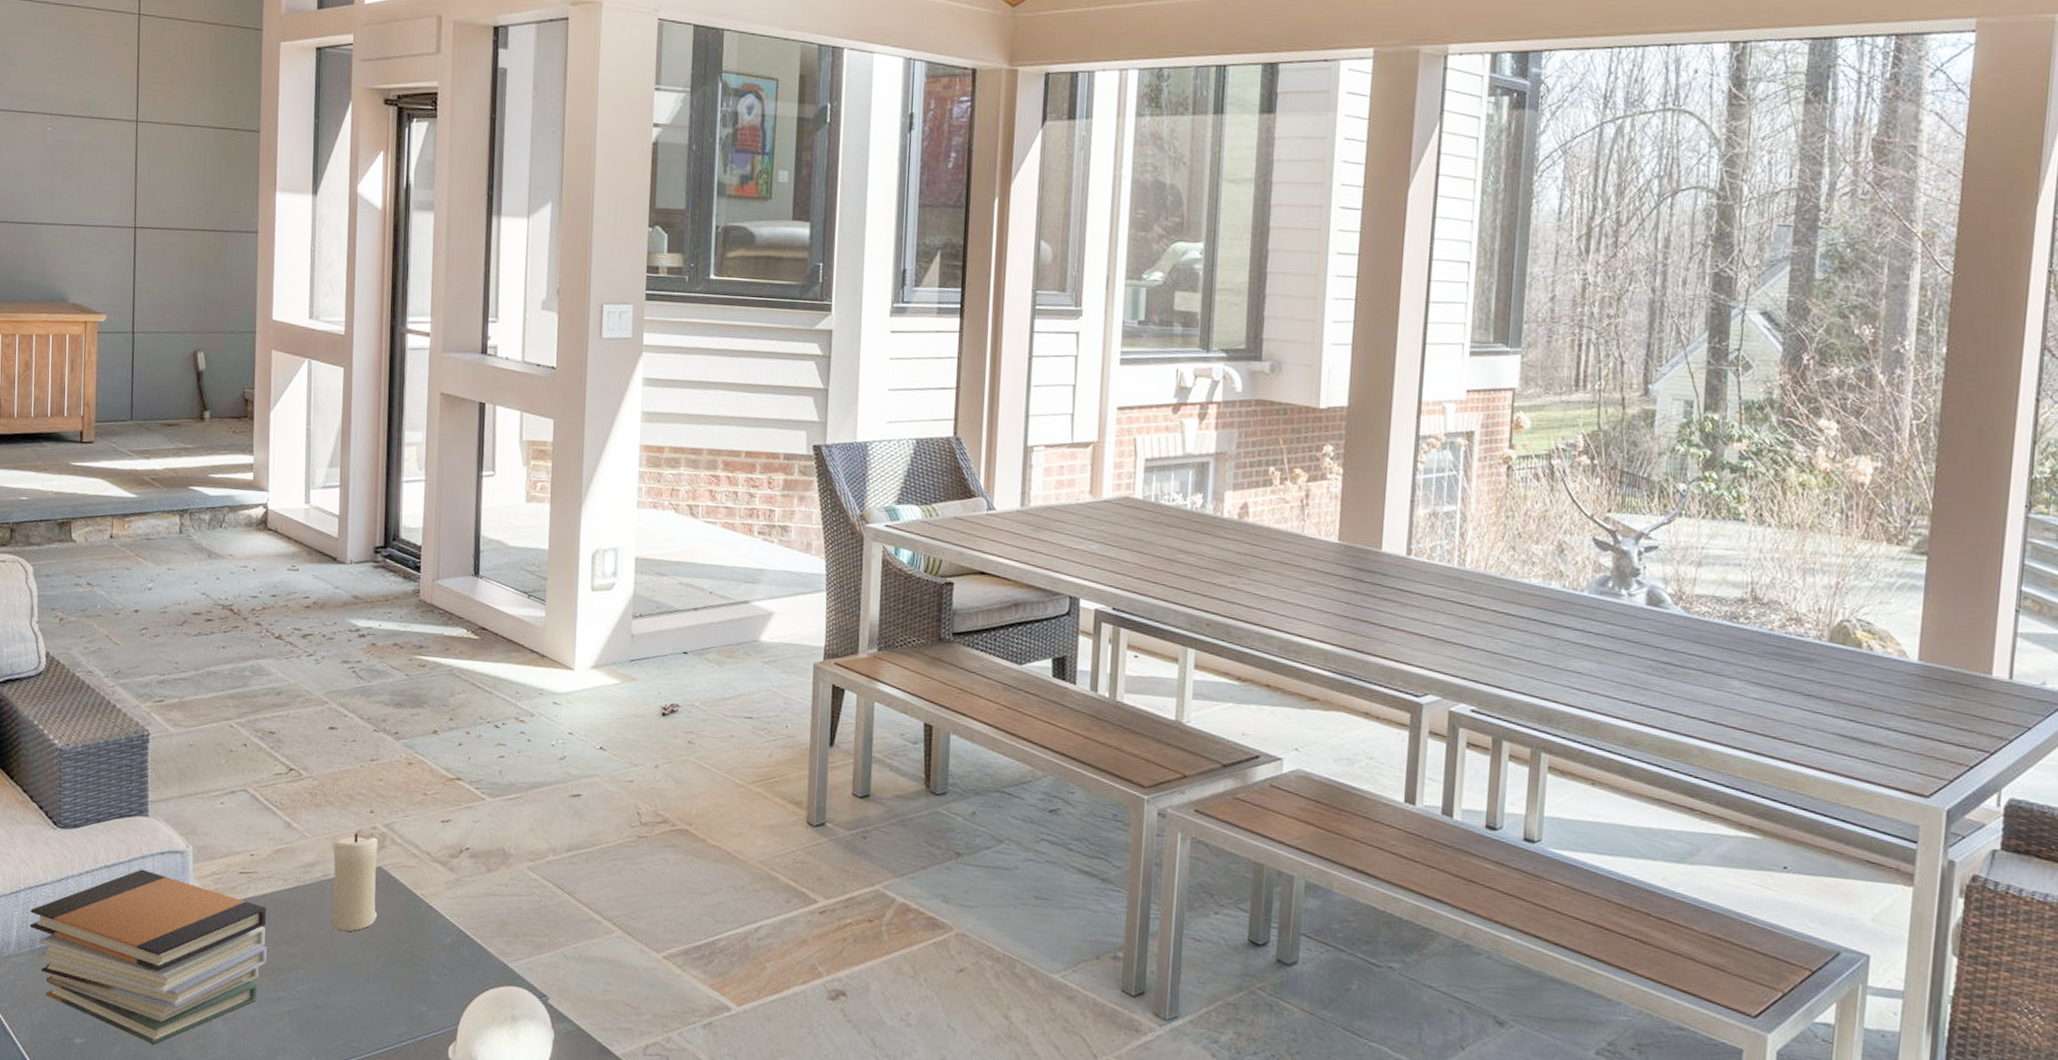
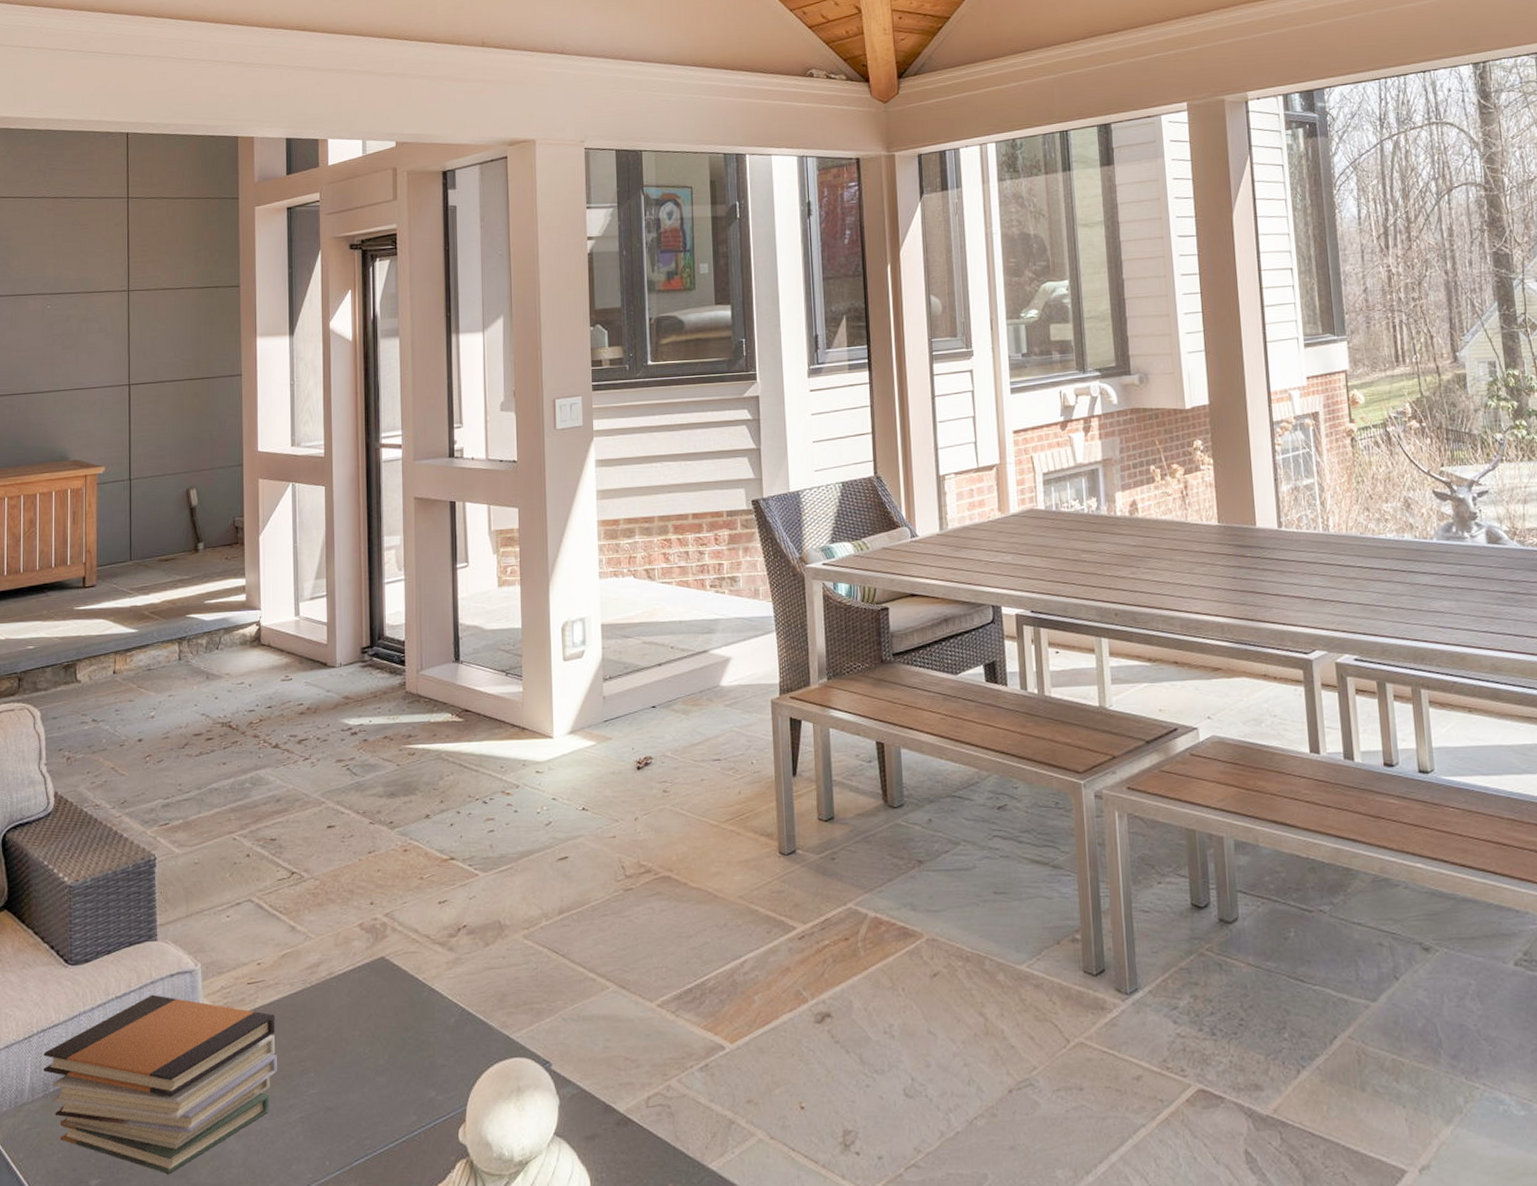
candle: present [332,832,378,932] -> none [337,926,383,1028]

